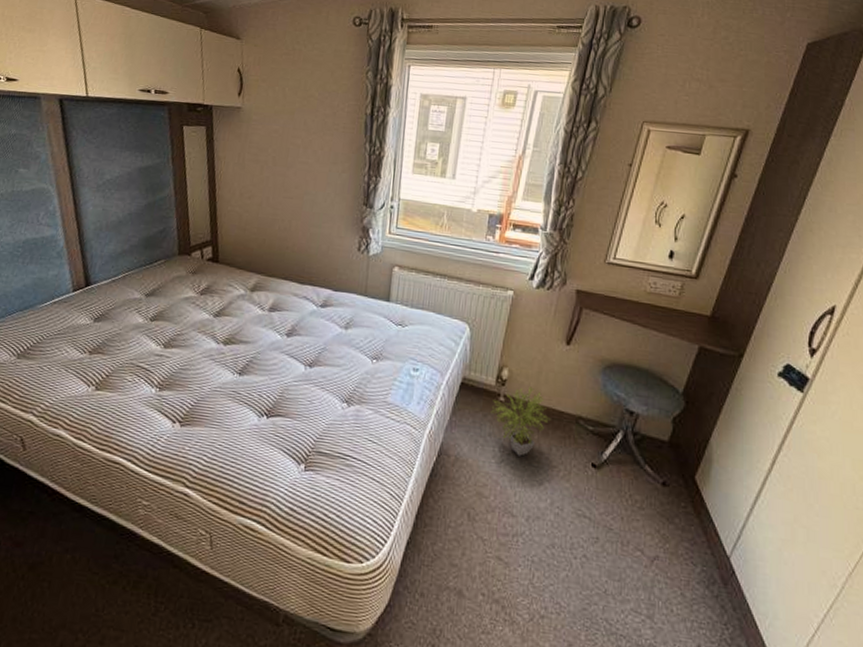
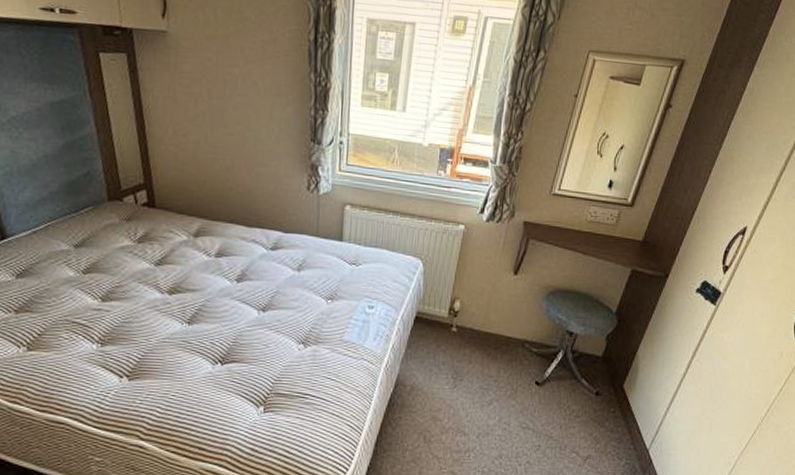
potted plant: present [491,386,550,456] -> none [444,316,499,381]

